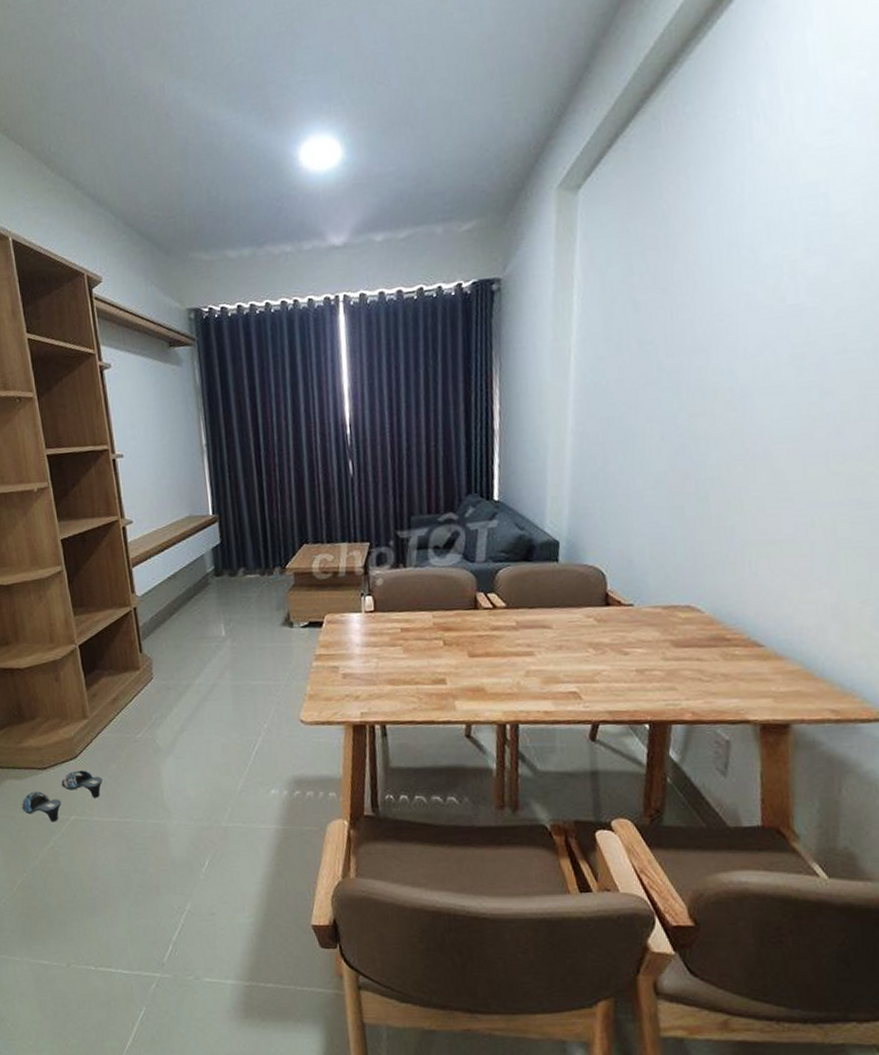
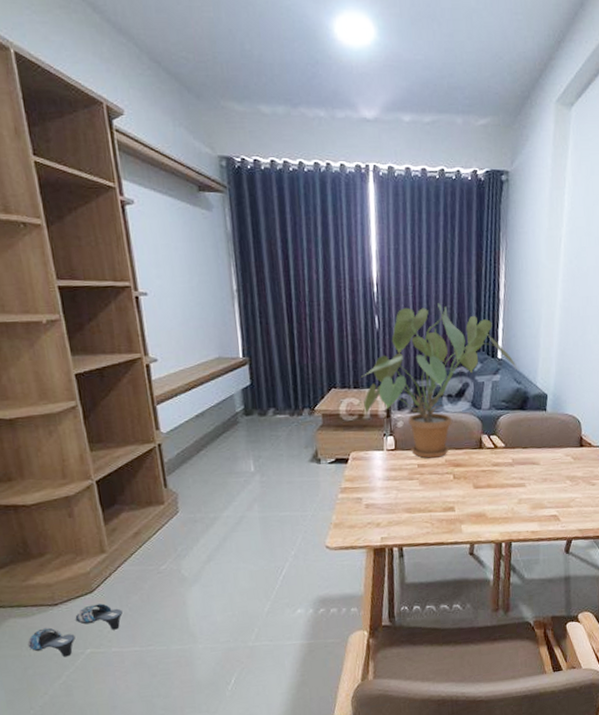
house plant: none [335,440,522,621] -> present [361,303,520,459]

